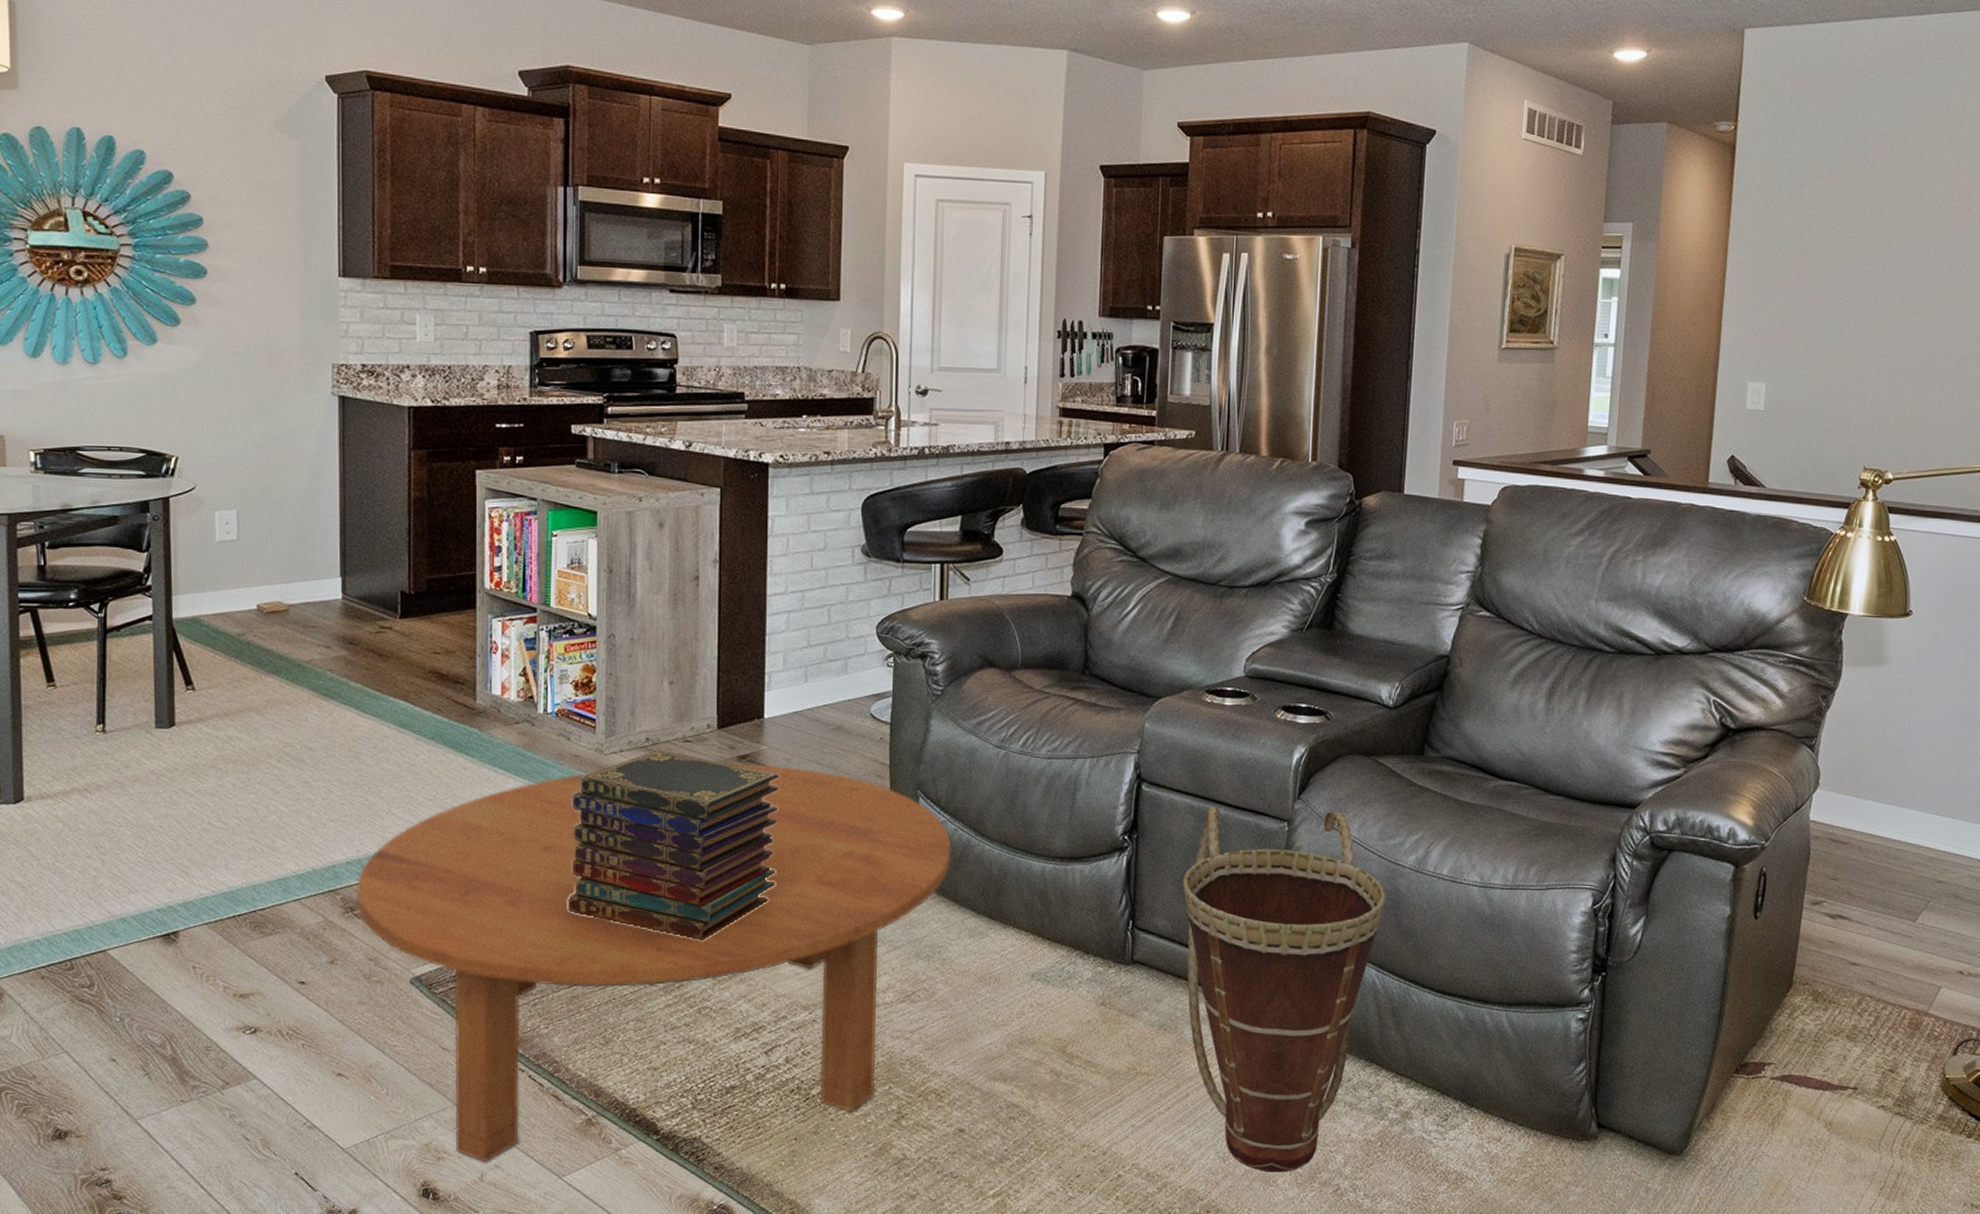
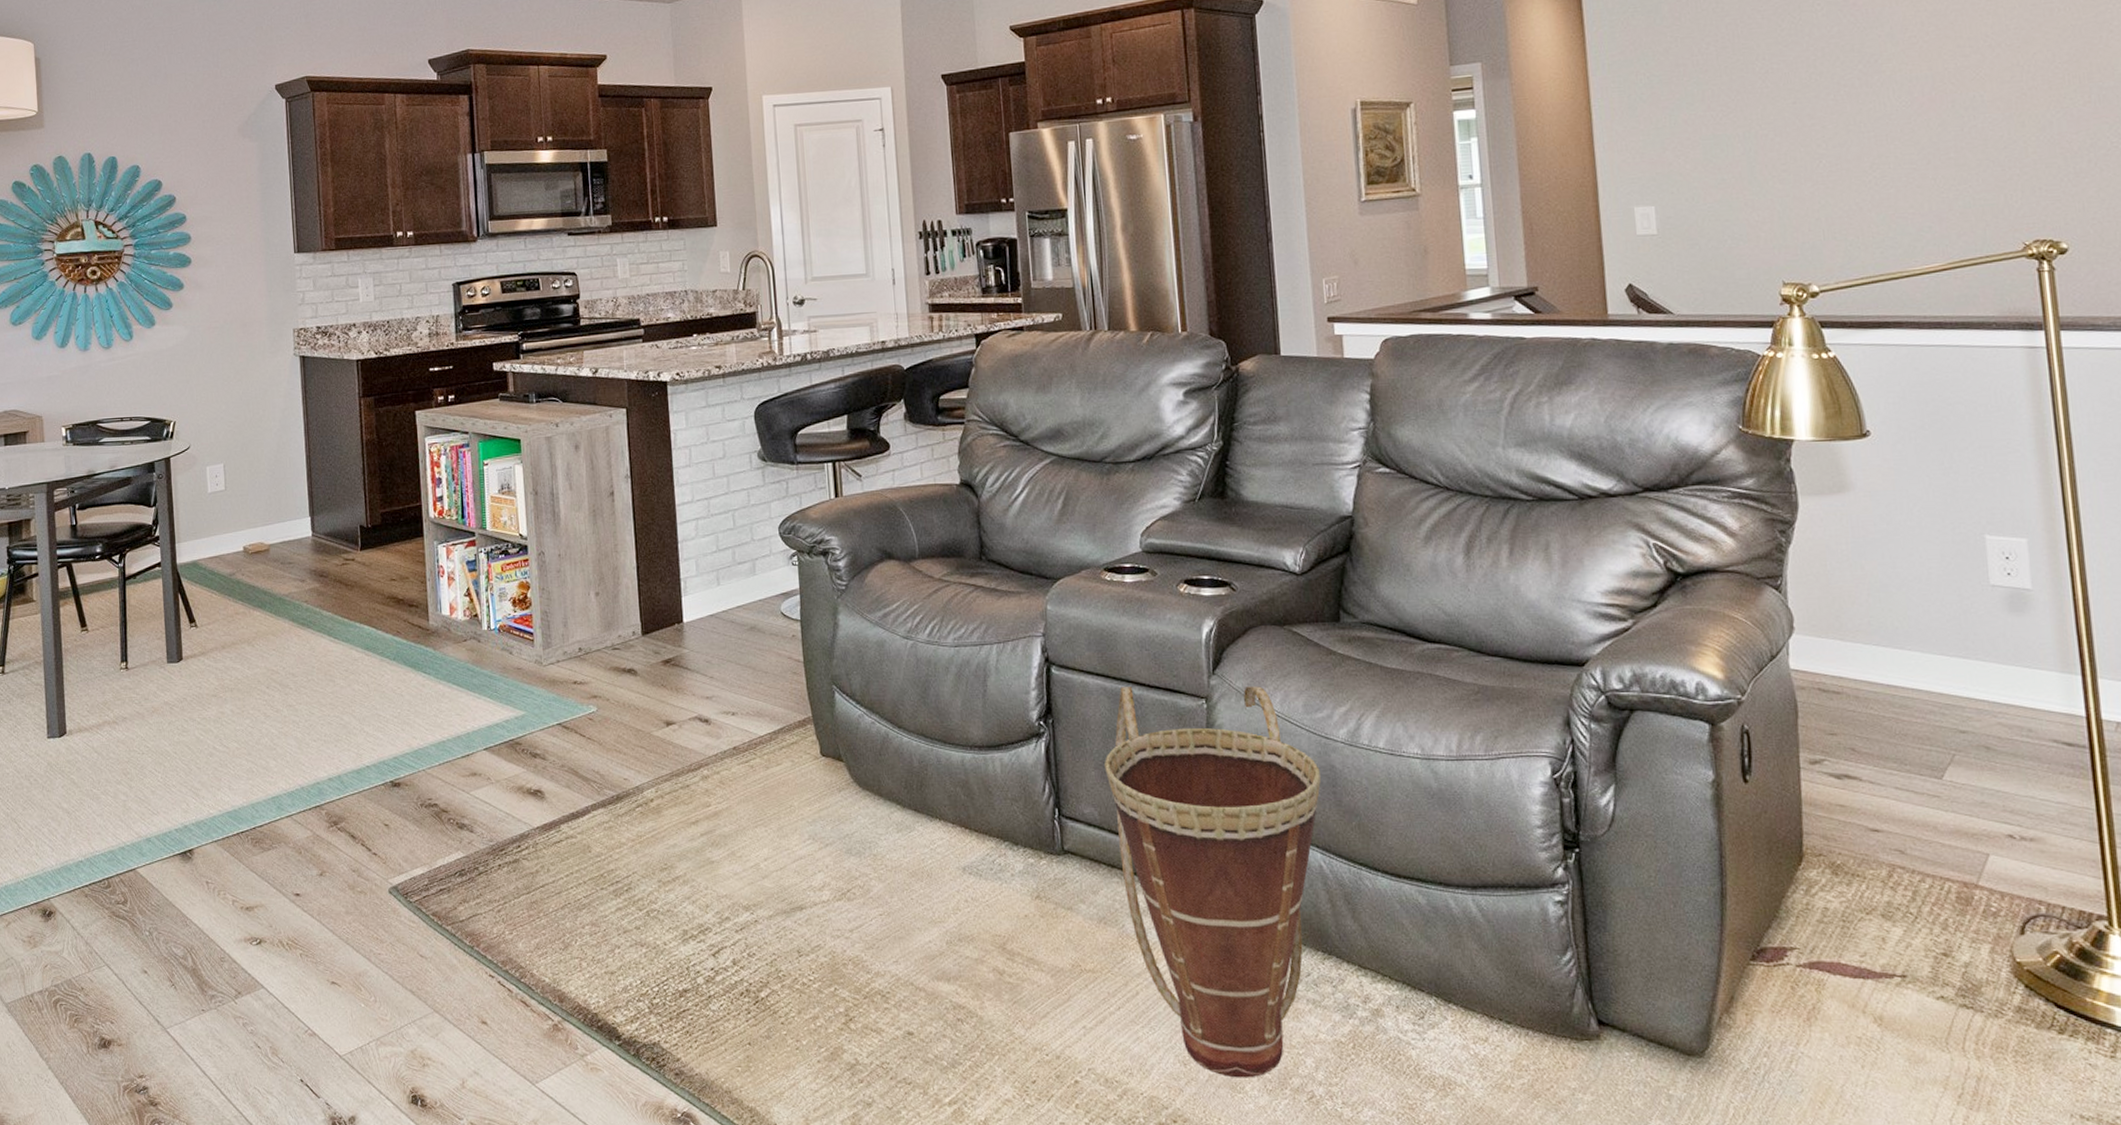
coffee table: present [357,763,952,1162] -> none [338,668,872,1068]
book stack: present [568,750,779,940] -> none [517,658,707,843]

